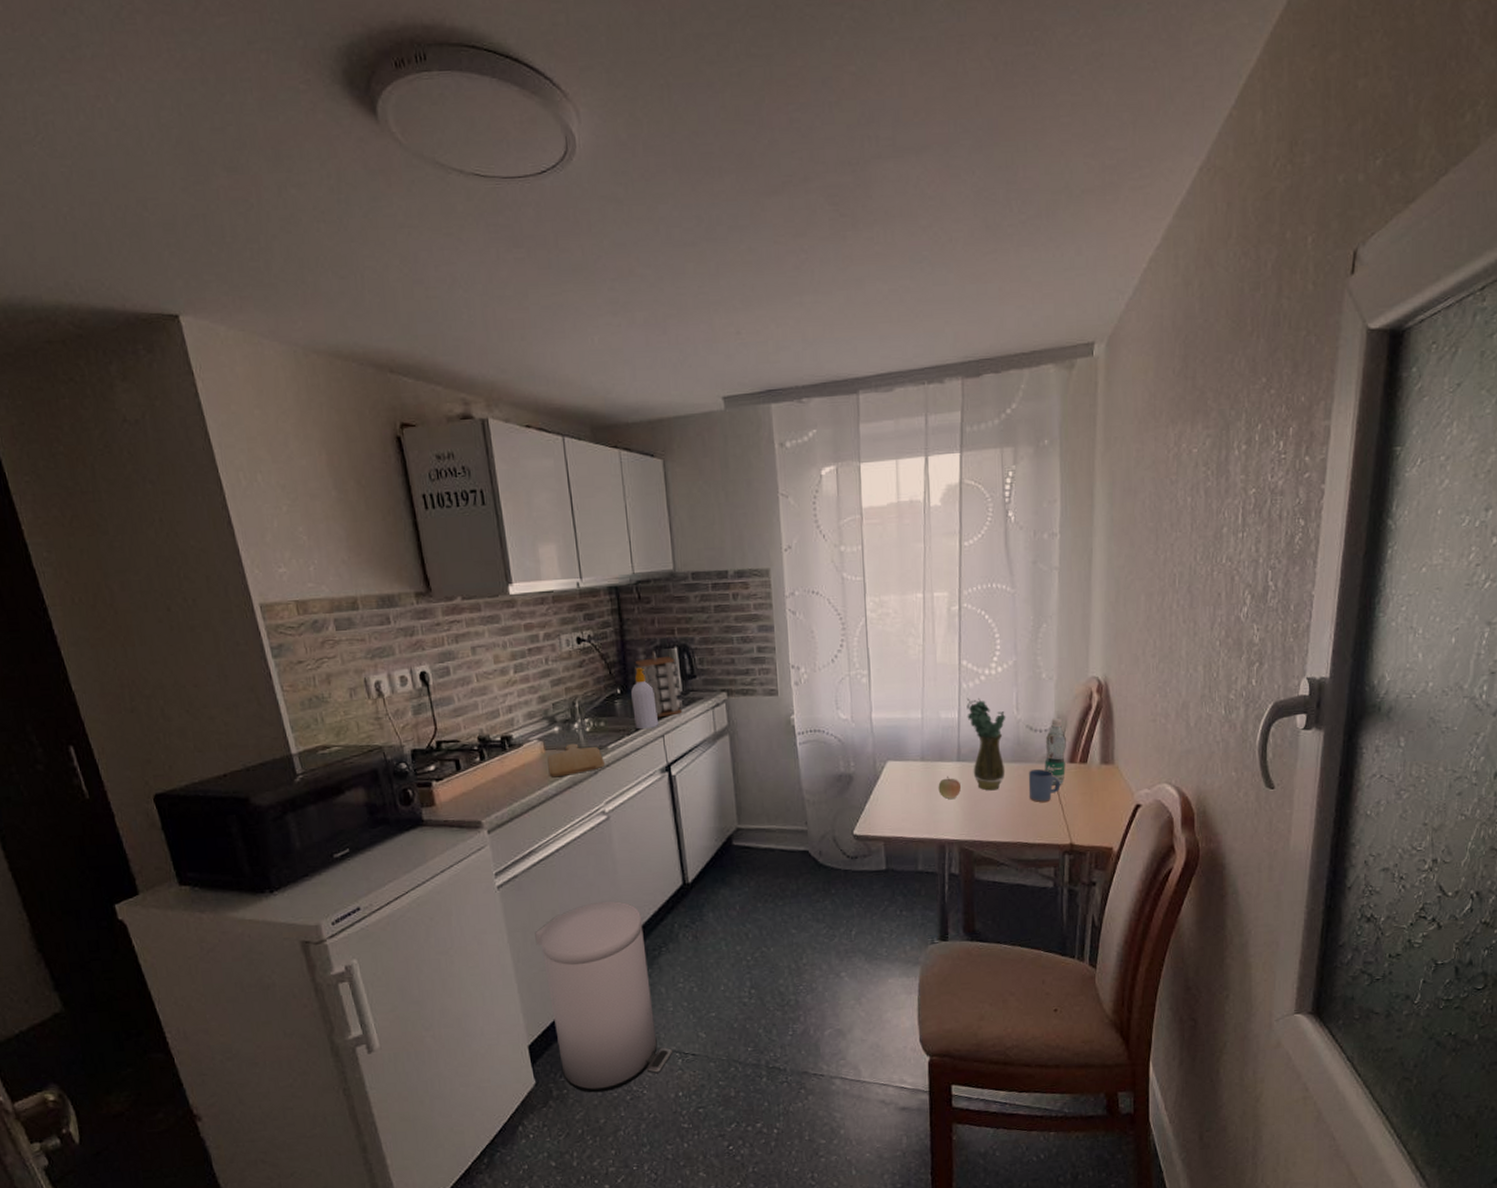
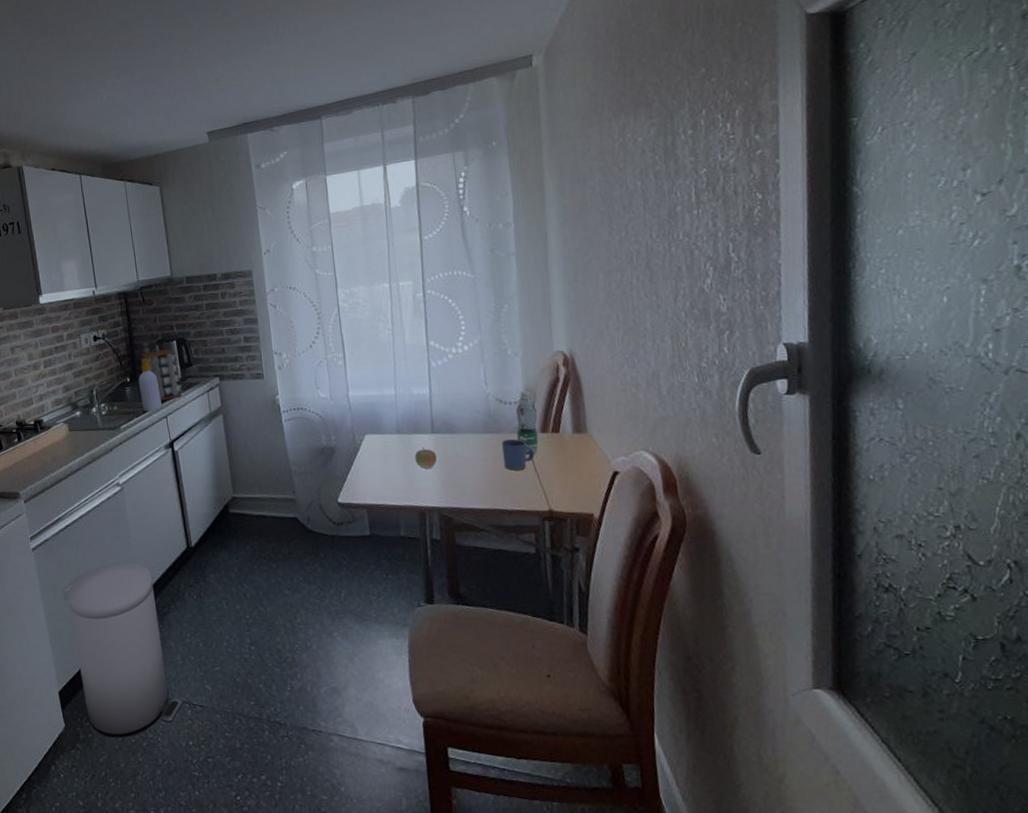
chopping board: present [547,743,605,778] -> none [71,425,118,455]
vase: present [966,697,1006,791] -> none [436,374,479,460]

